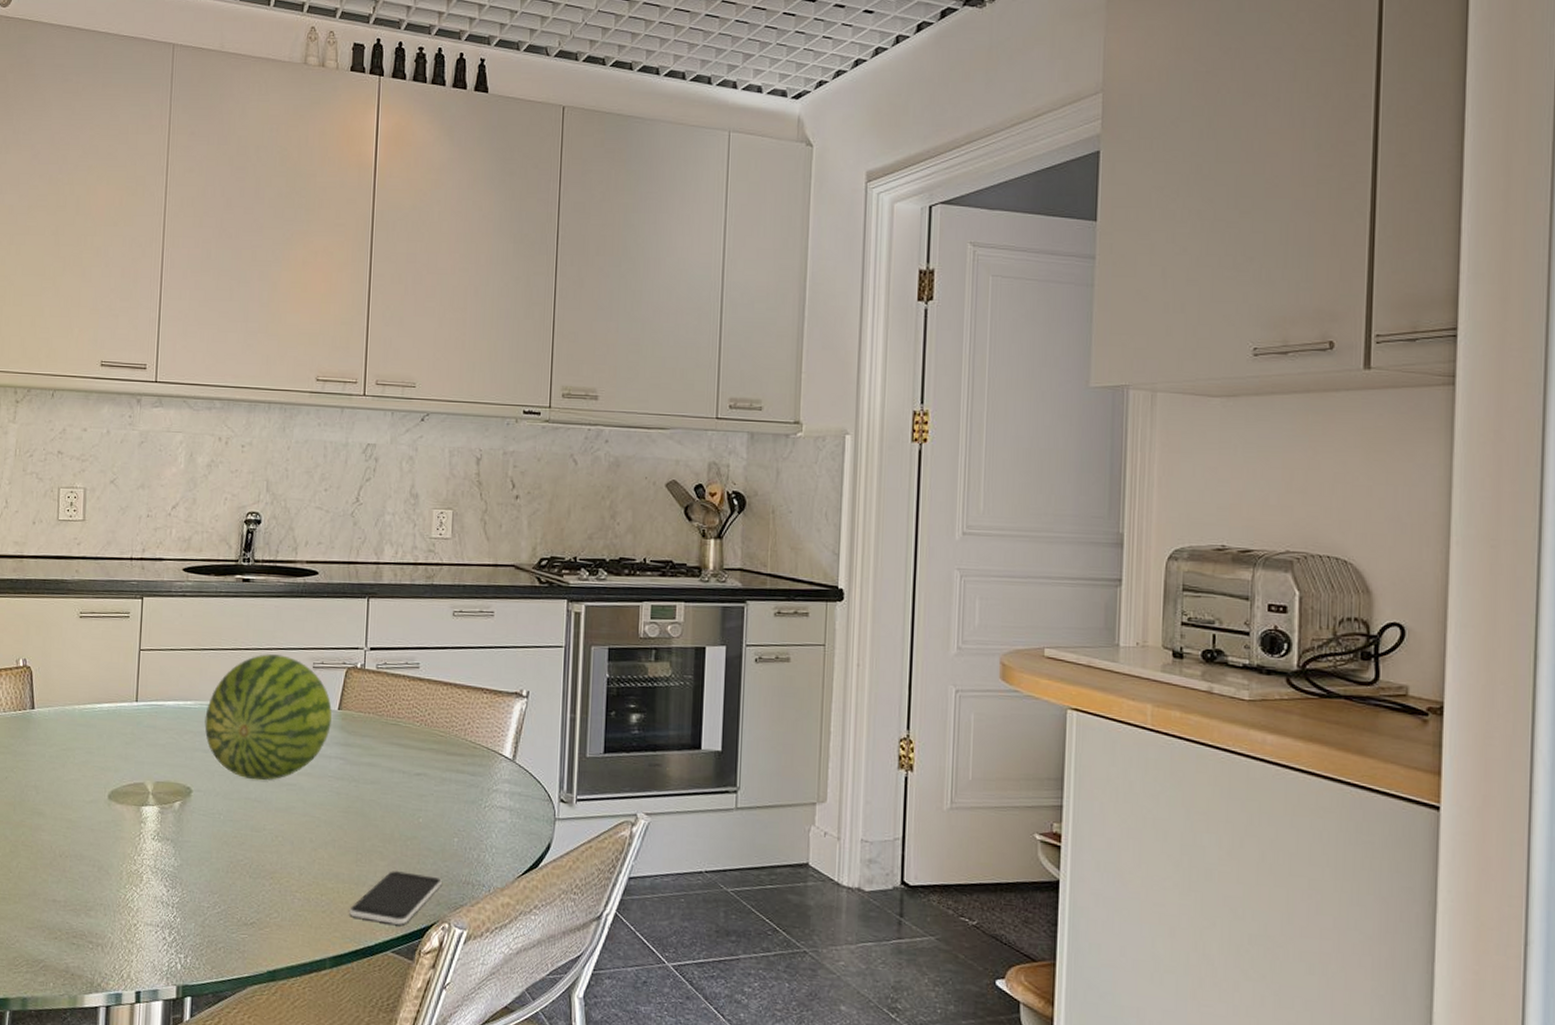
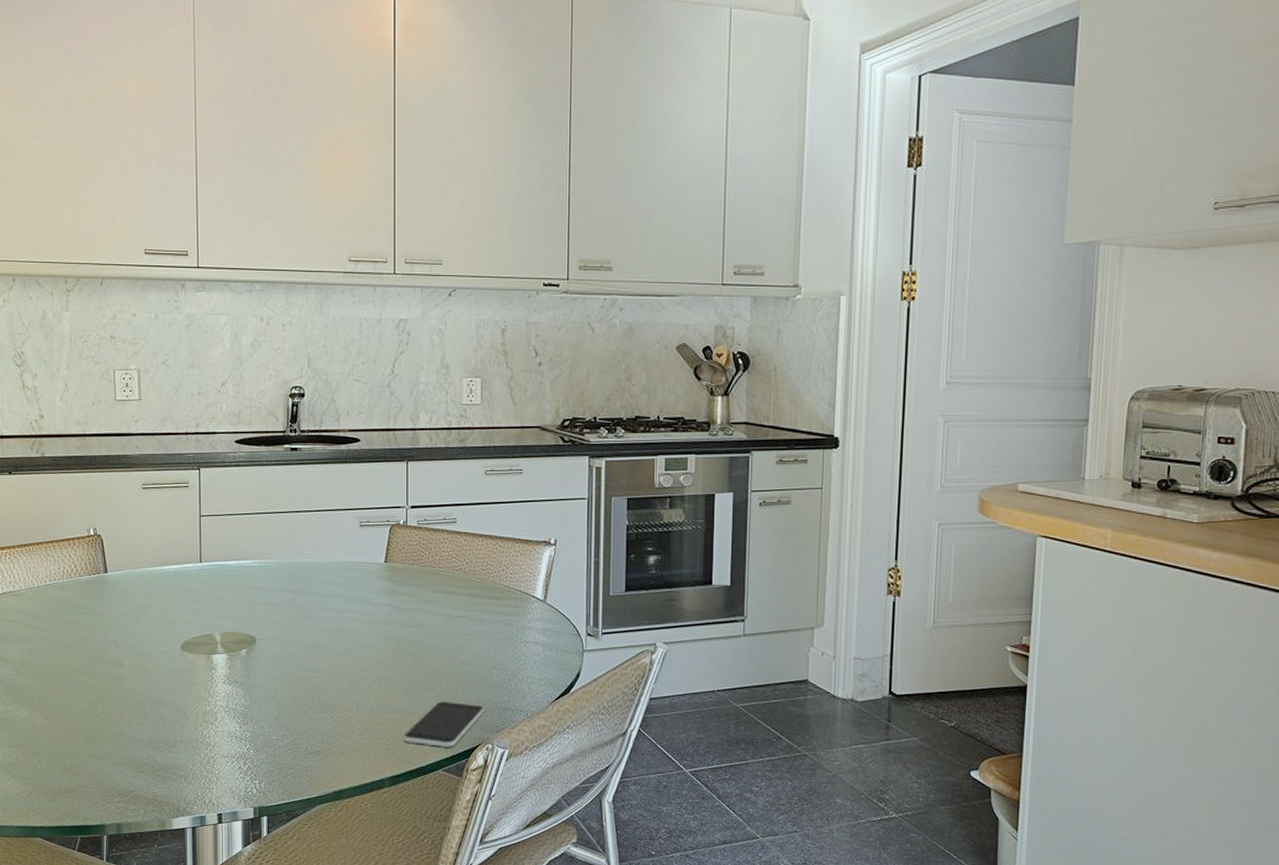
fruit: present [204,654,332,781] -> none [264,515,379,628]

